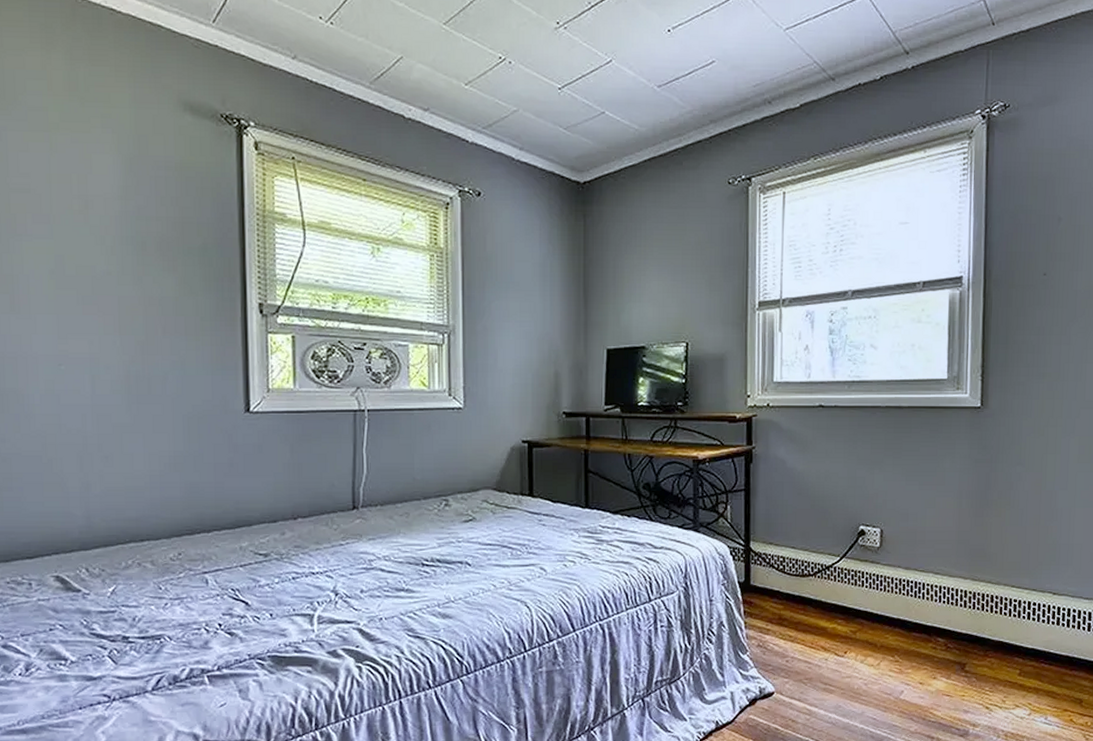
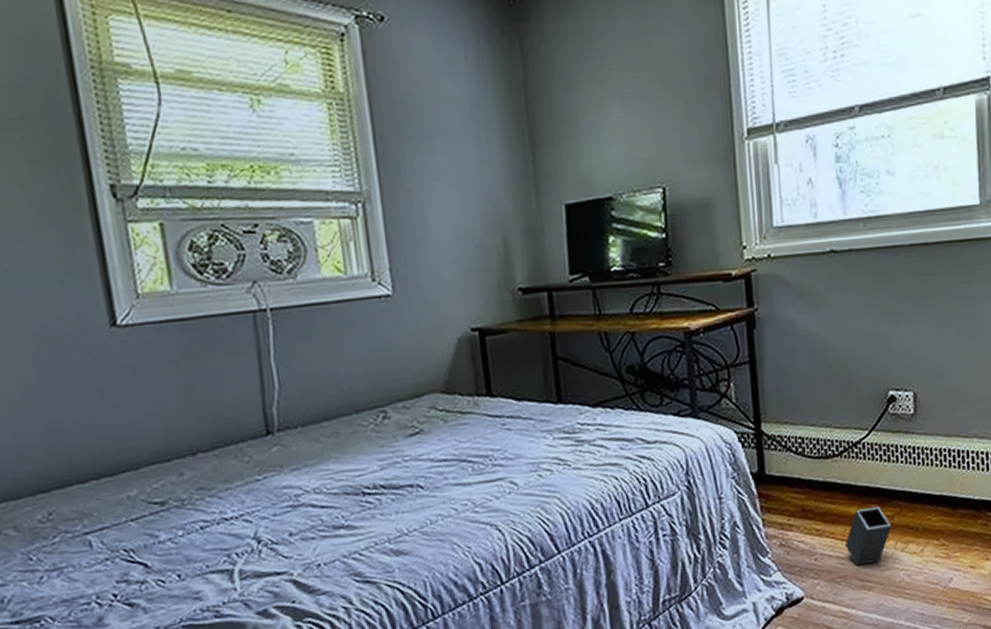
speaker: none [812,622,854,671] -> present [844,506,892,566]

